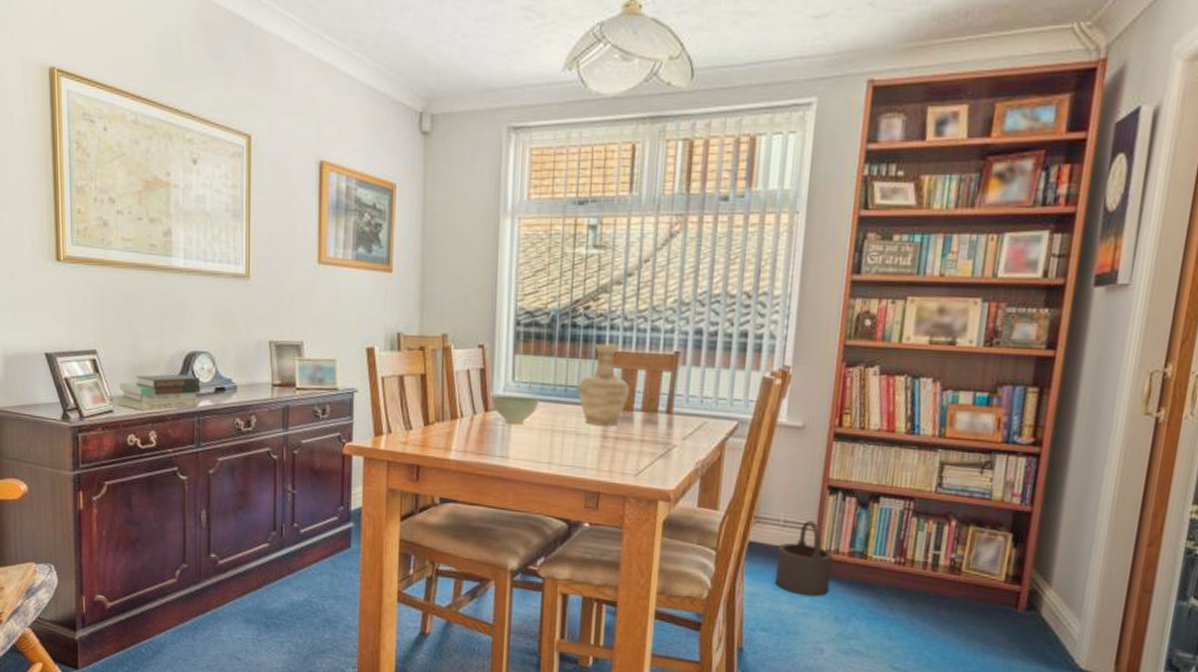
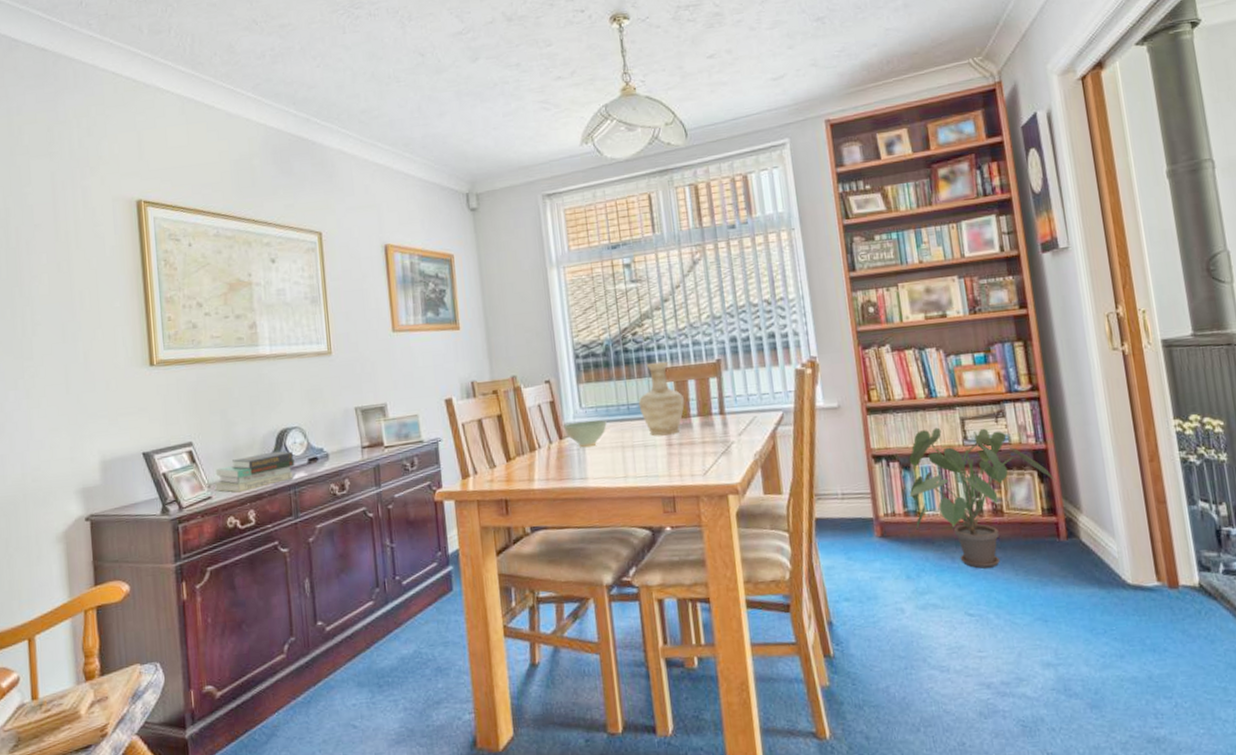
wooden bucket: present [775,520,833,597] -> none [842,489,896,561]
house plant: none [856,468,1033,626] -> present [906,427,1057,569]

